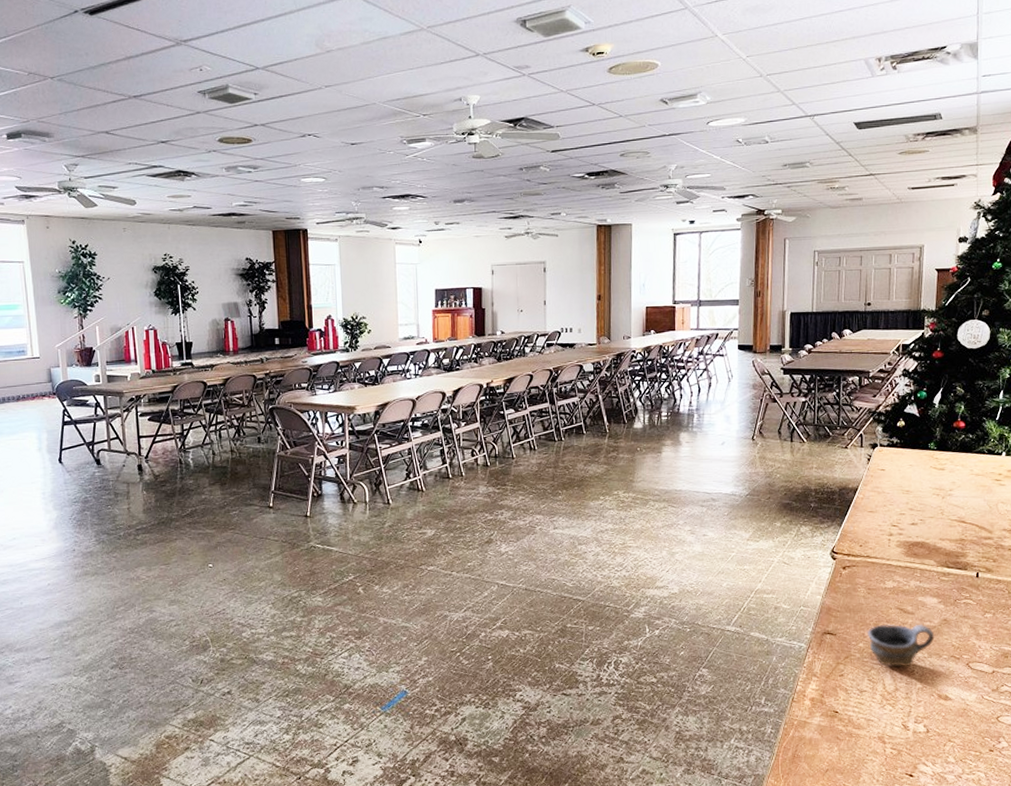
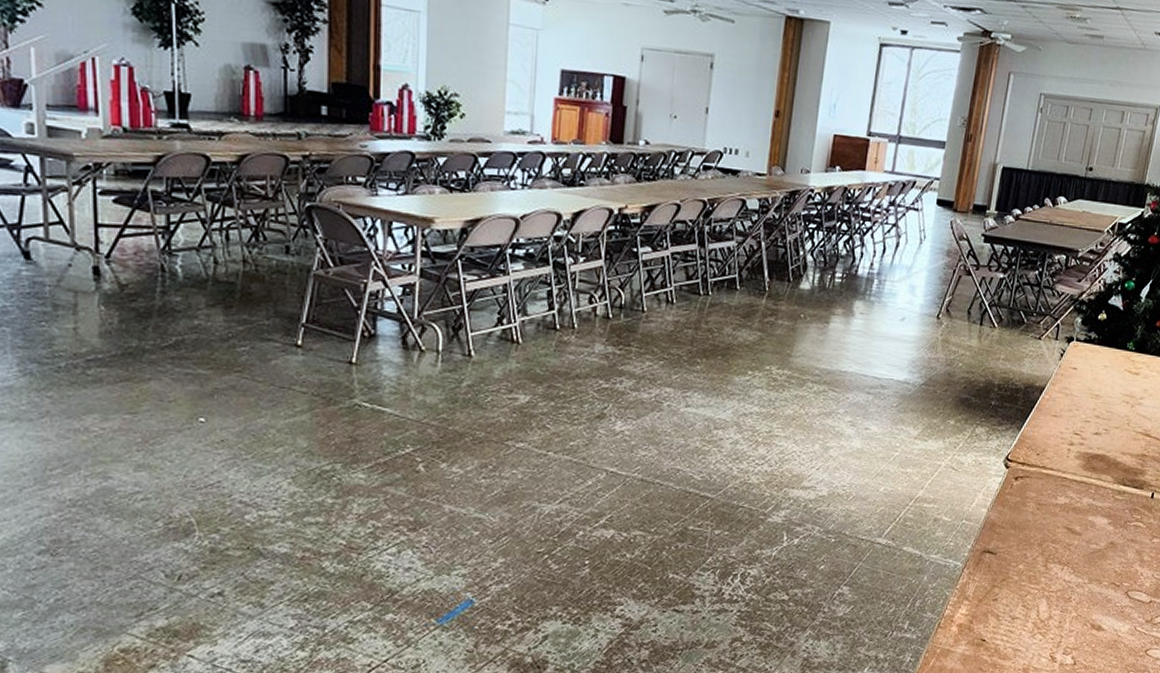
cup: present [866,624,935,667] -> none [1029,544,1099,593]

